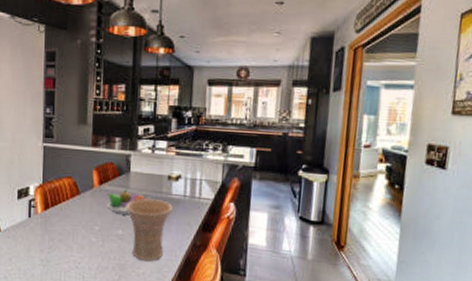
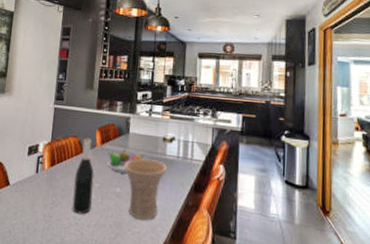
wine bottle: none [70,178,94,258] -> present [72,137,95,214]

